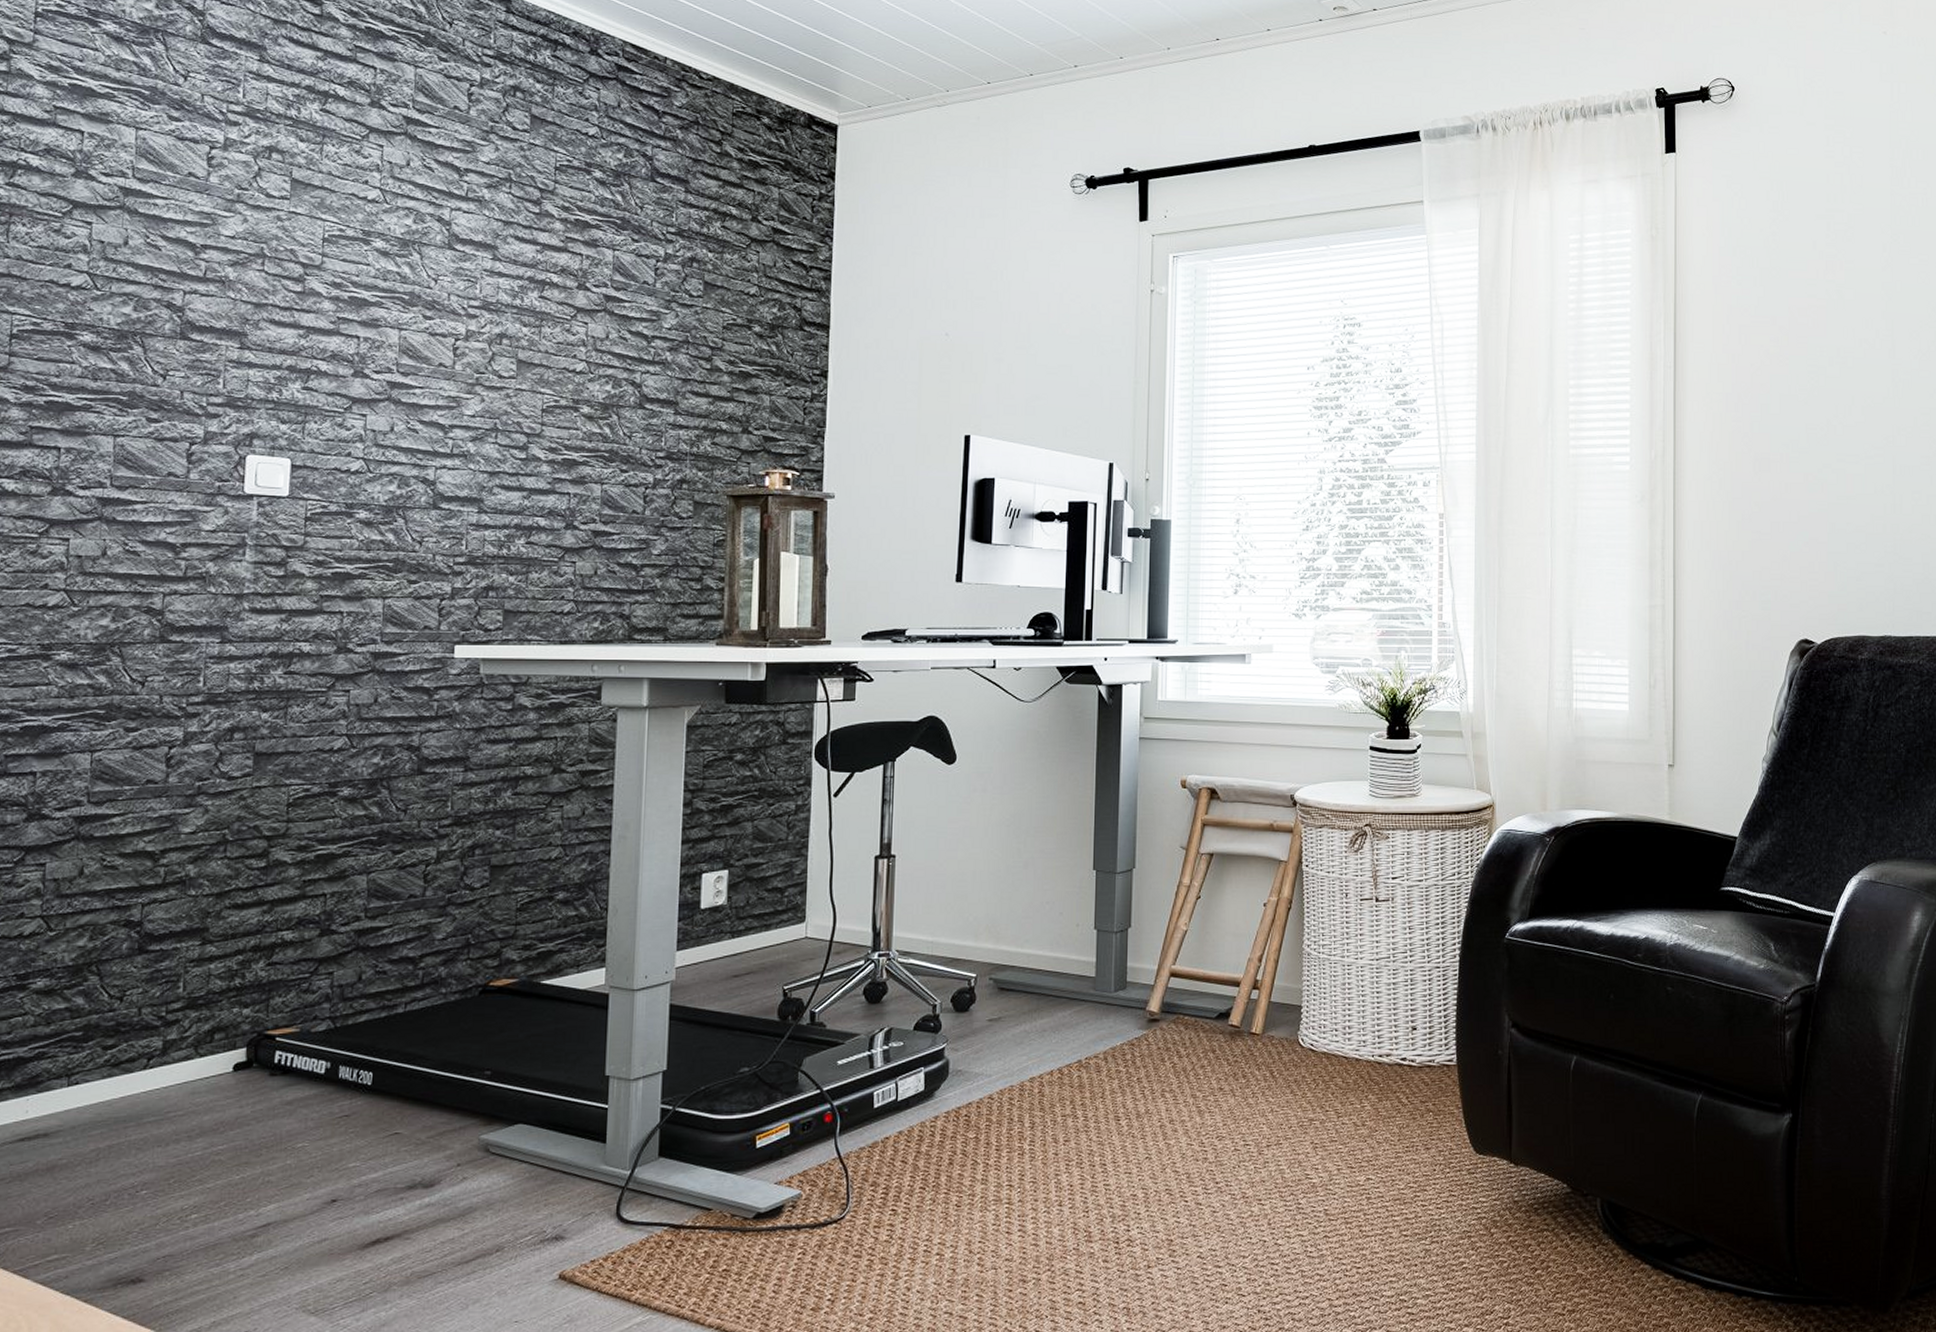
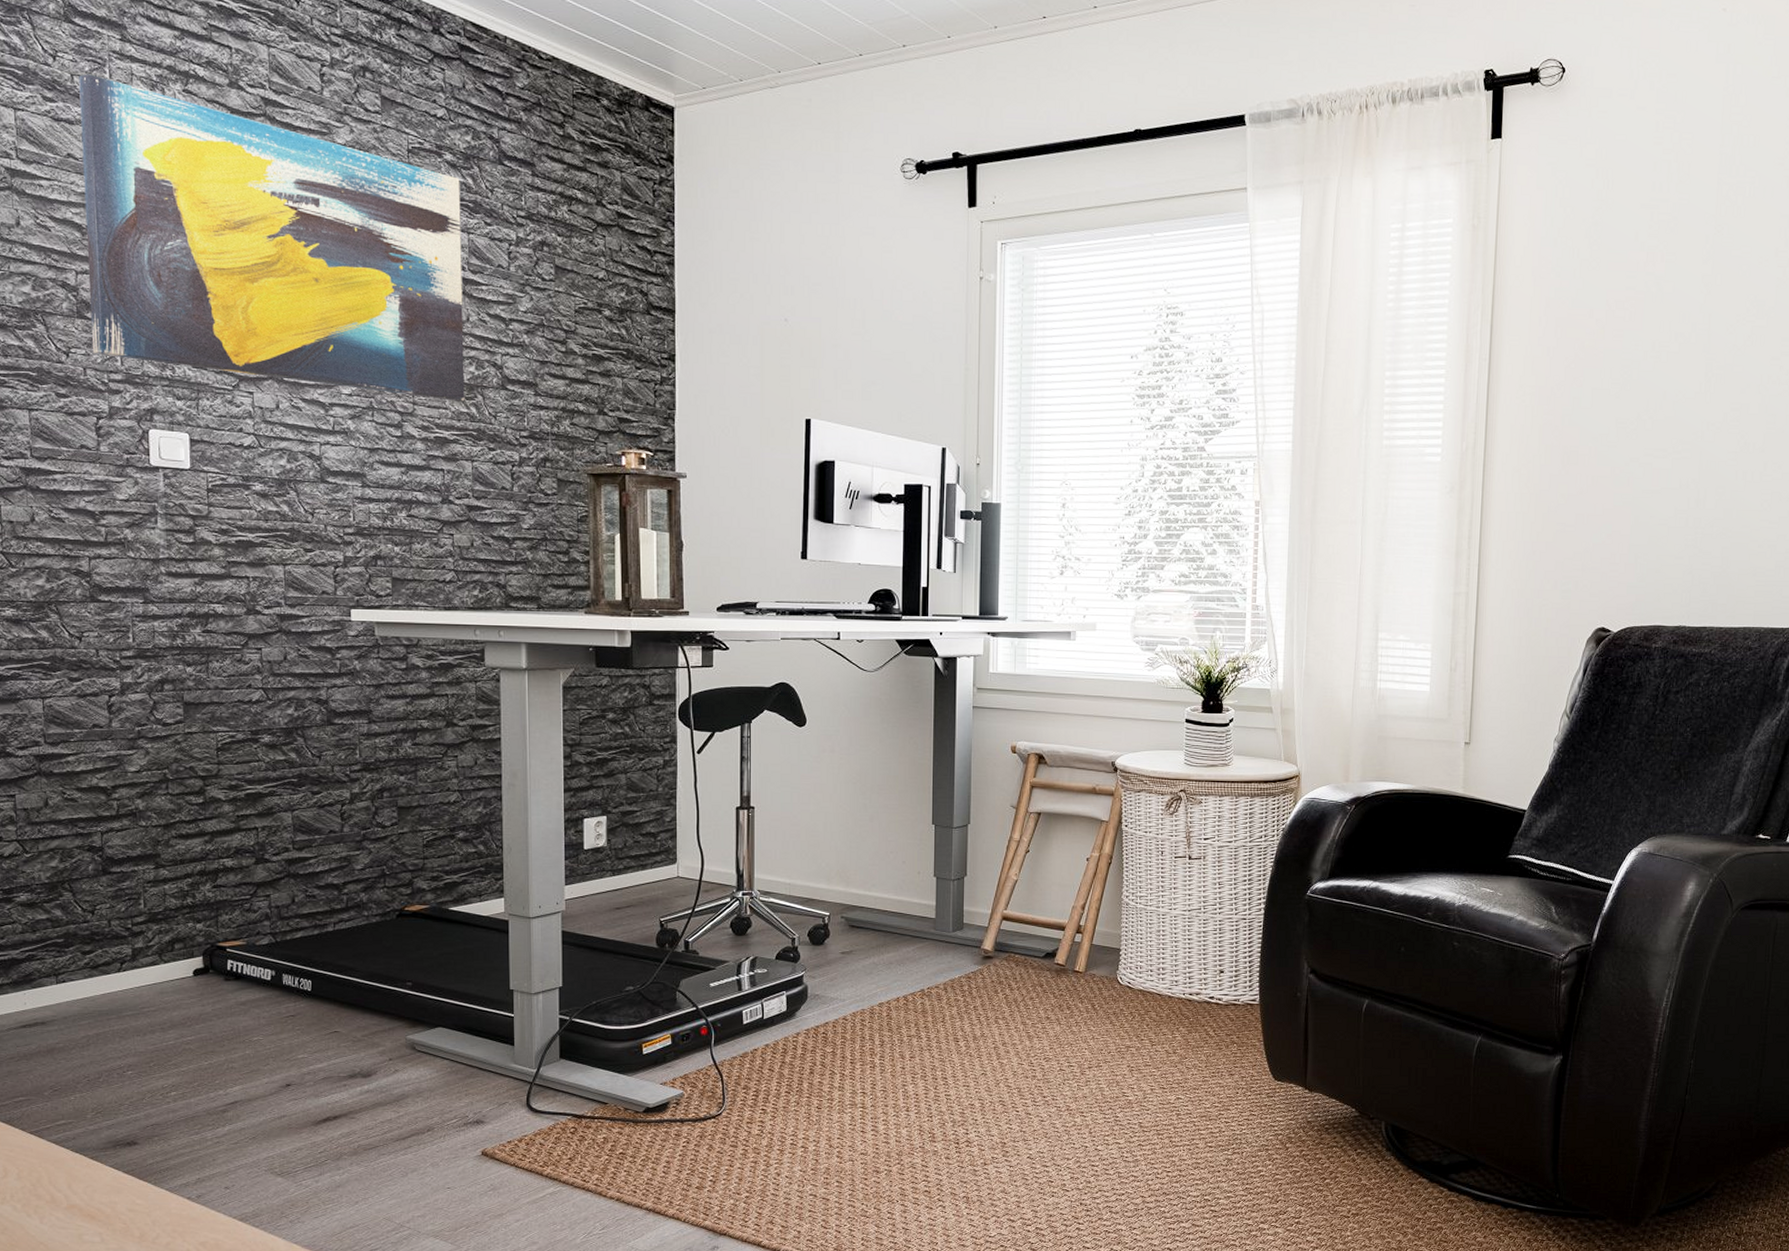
wall art: none [192,93,609,422] -> present [79,74,465,402]

